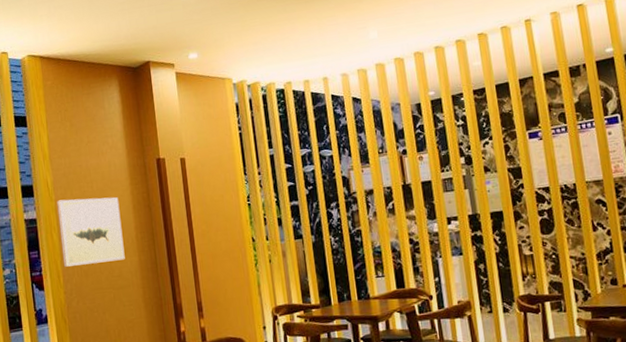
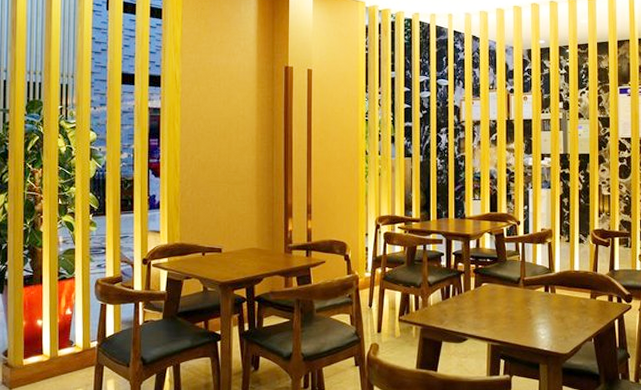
wall art: present [57,197,125,267] -> none [182,93,244,157]

